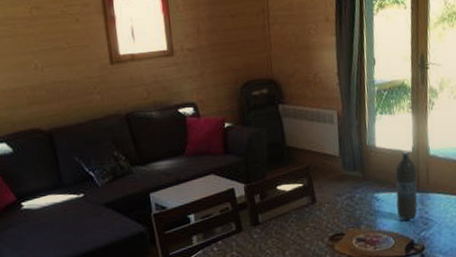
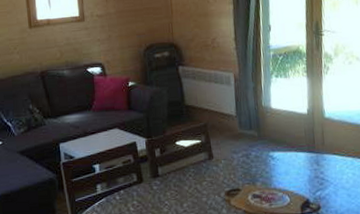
water bottle: present [395,150,418,221] -> none [290,112,313,180]

